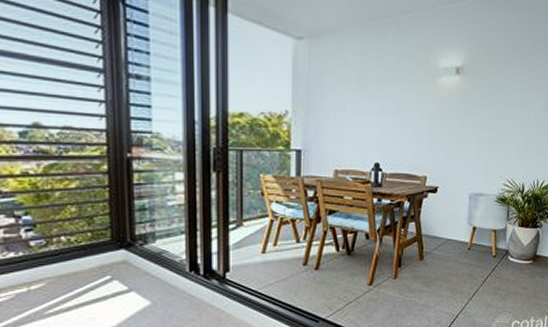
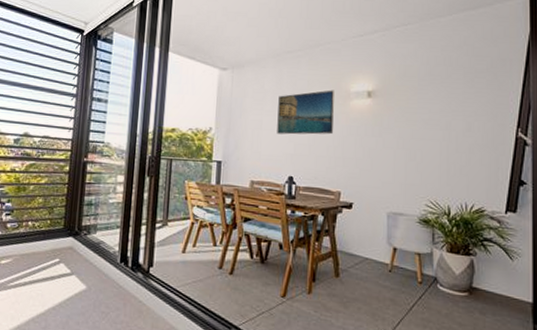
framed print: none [362,65,423,117] -> present [277,90,334,135]

